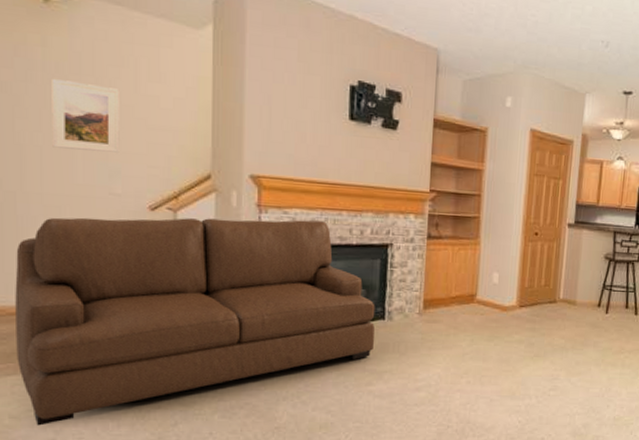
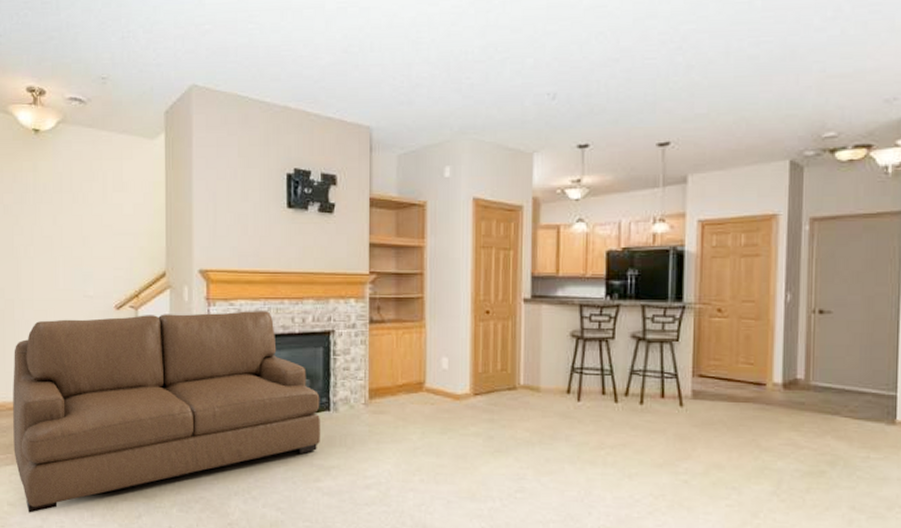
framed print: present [51,78,120,154] -> none [40,197,92,260]

